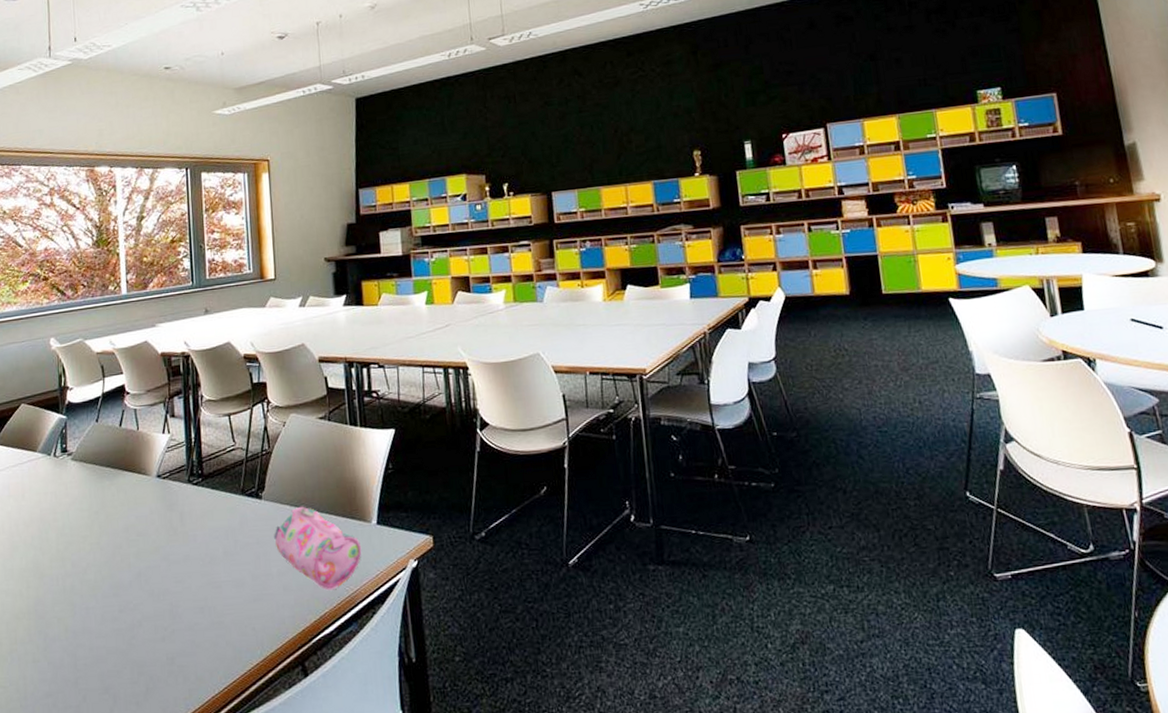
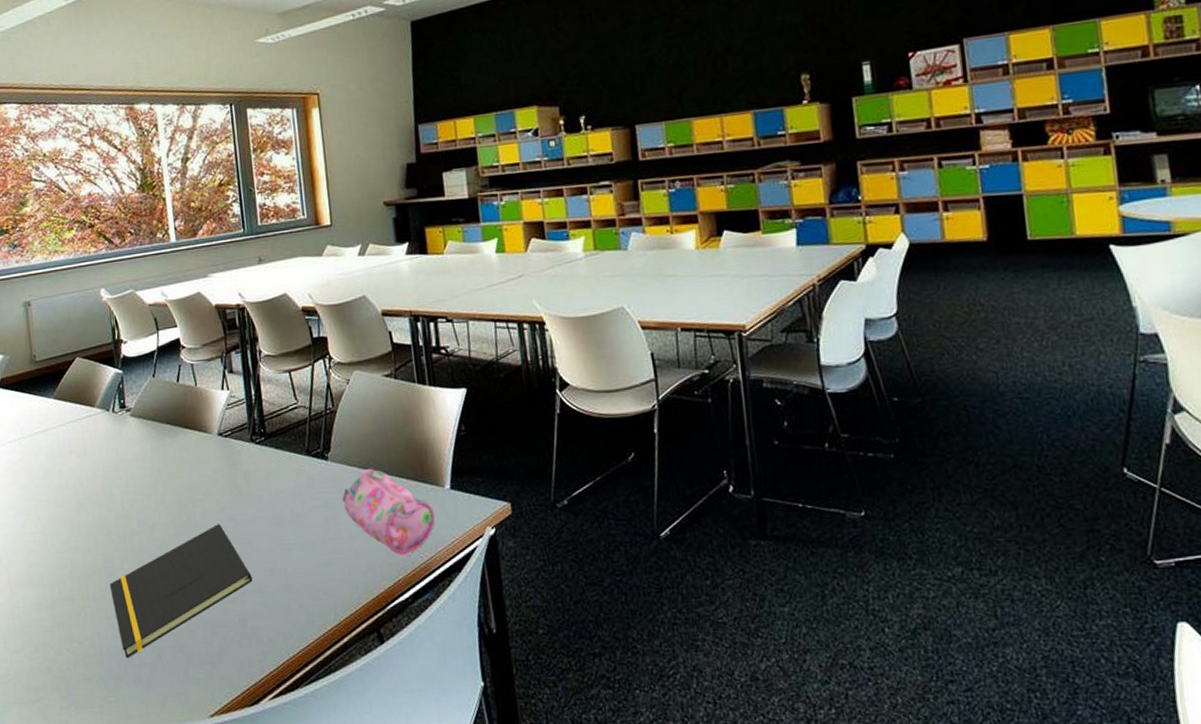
notepad: none [38,564,183,702] -> present [109,524,253,659]

